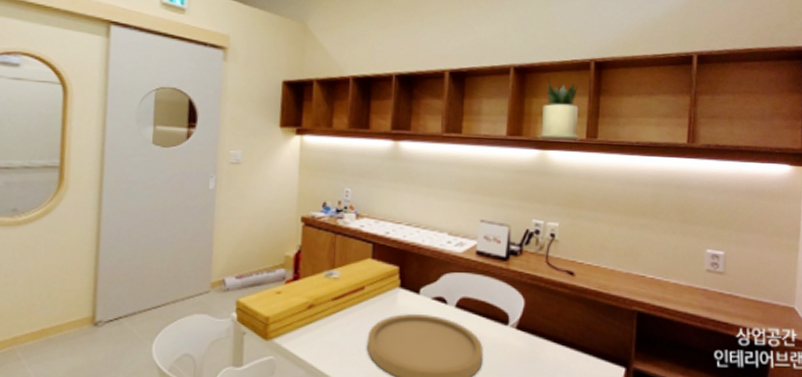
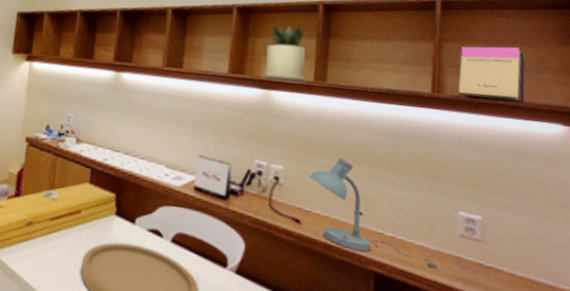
desk lamp: none [581,211,689,302] -> present [308,158,438,269]
books: none [709,96,763,148] -> present [458,46,525,103]

